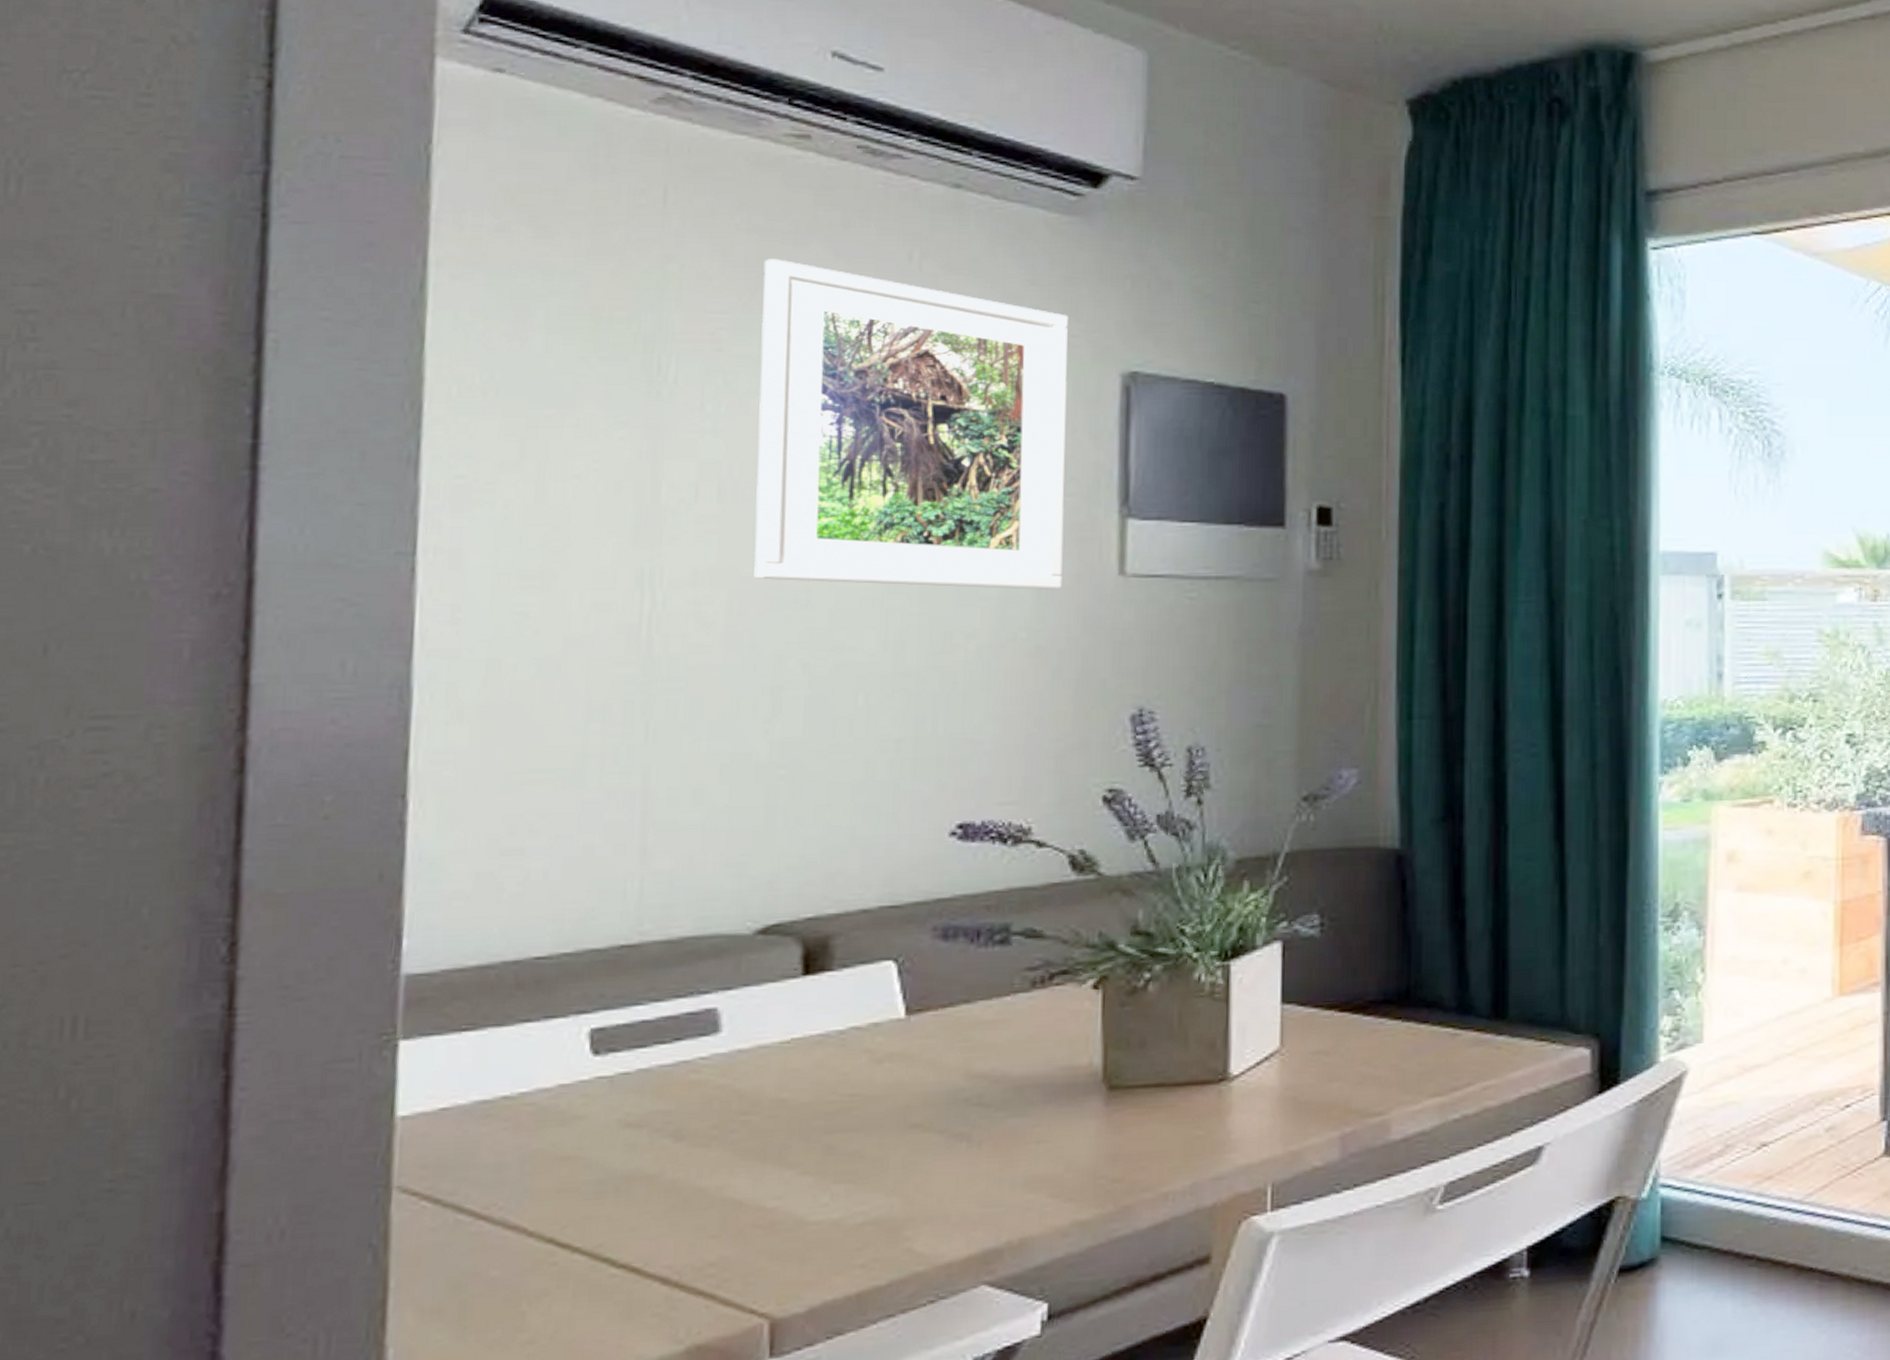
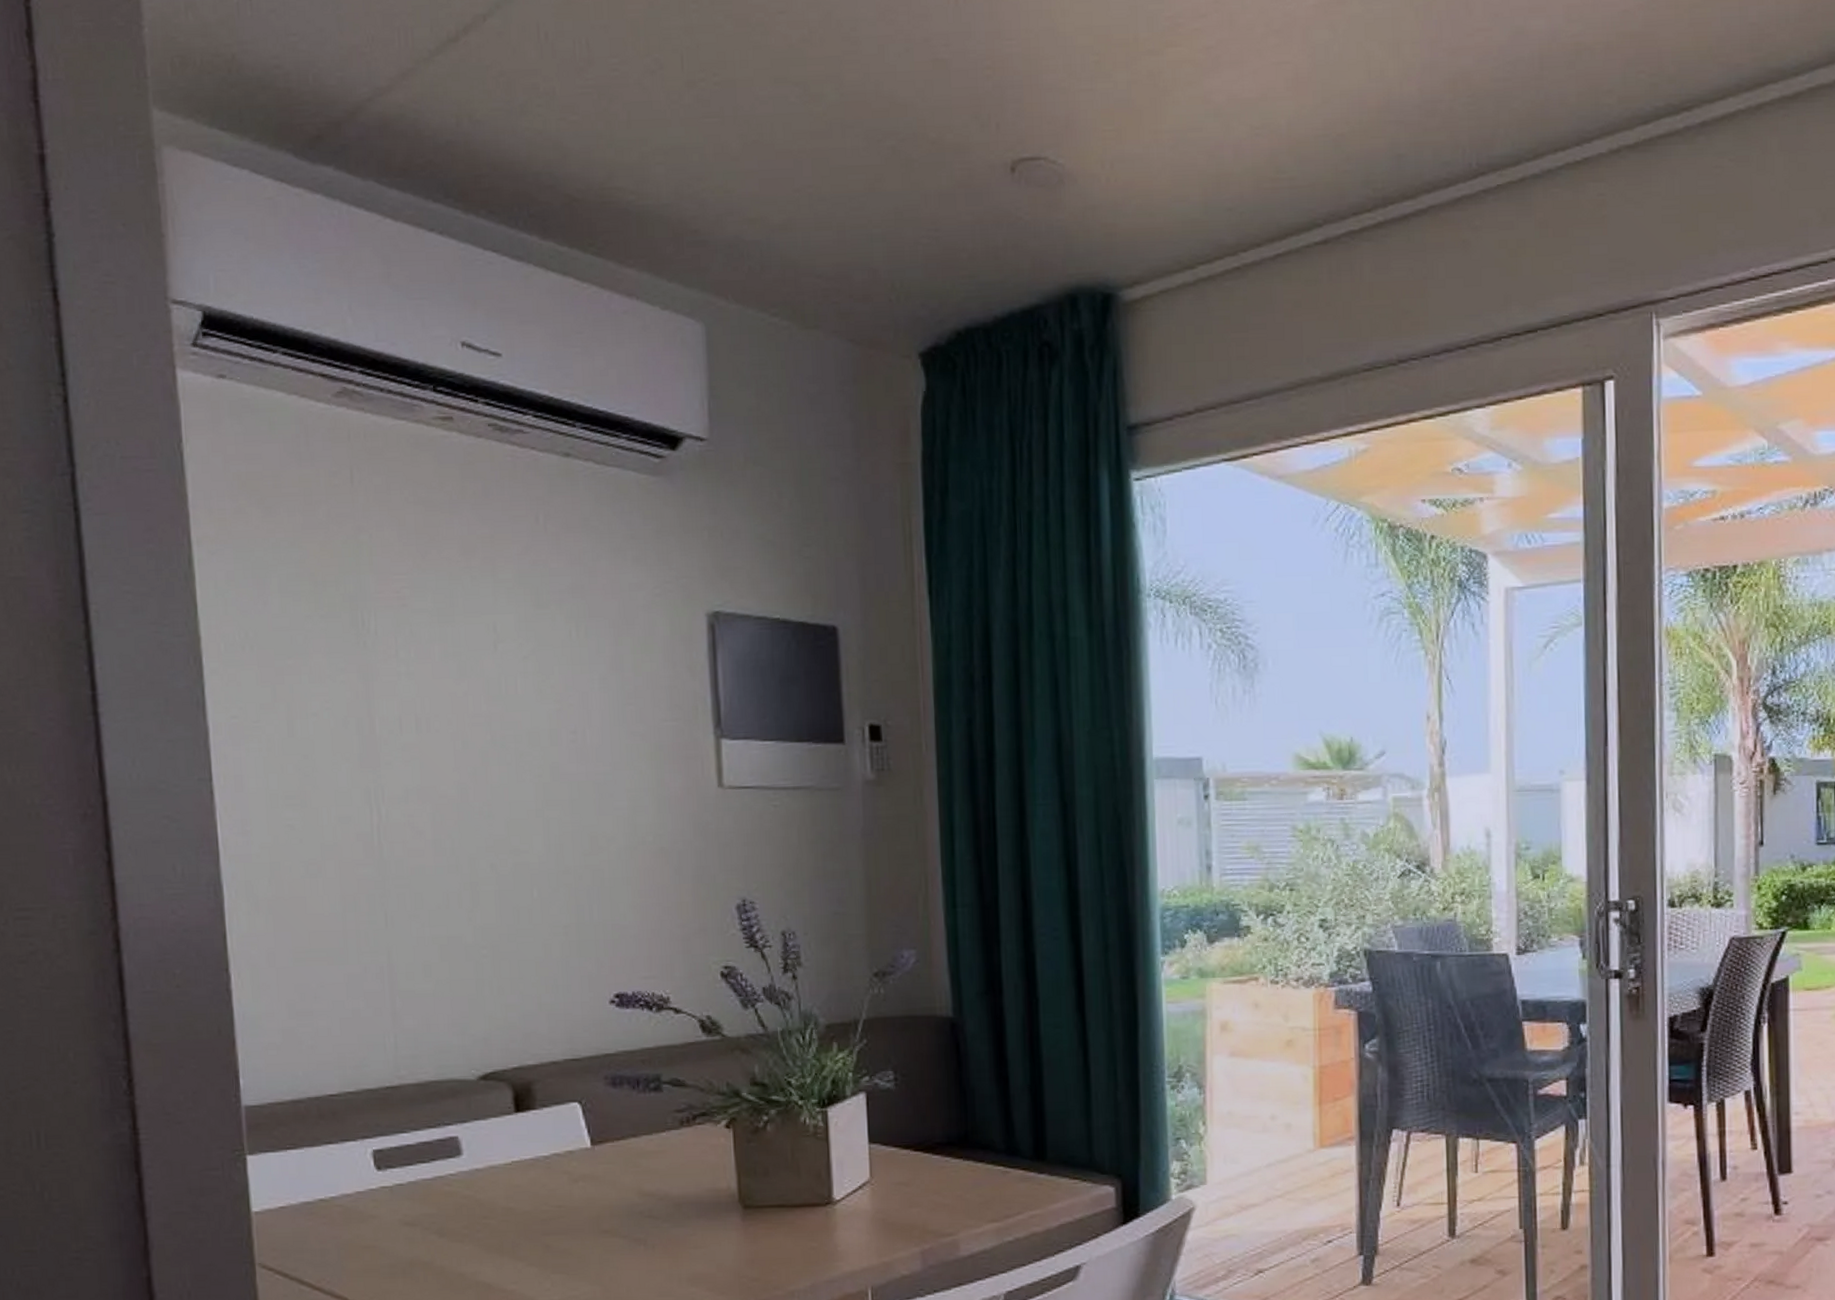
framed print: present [754,259,1070,591] -> none [429,526,677,801]

